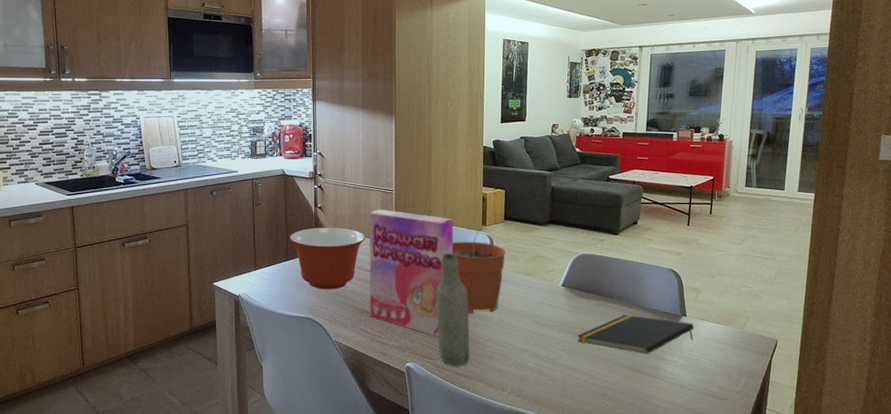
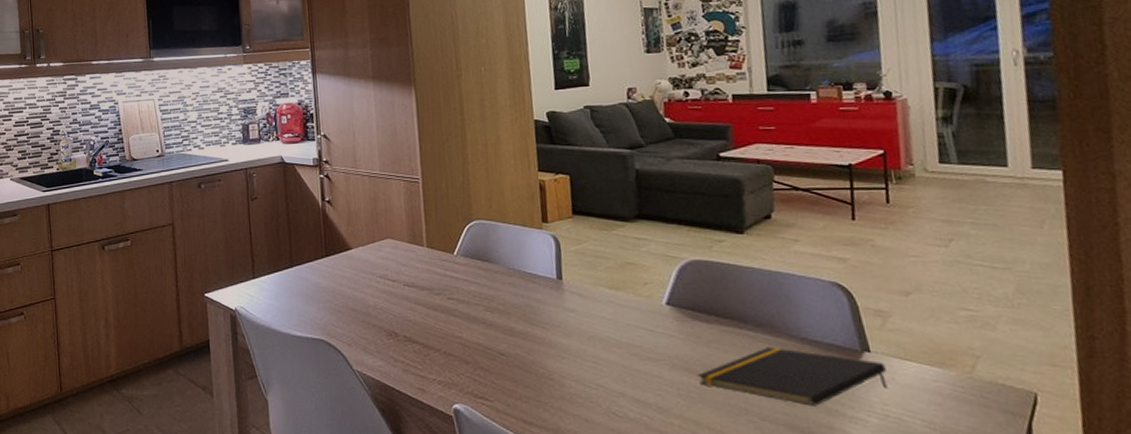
mixing bowl: present [289,227,365,290] -> none [293,225,388,305]
cereal box: present [369,209,454,337] -> none [390,203,505,370]
bottle: present [435,253,470,367] -> none [485,259,542,413]
plant pot: present [452,224,506,313] -> none [502,220,580,339]

